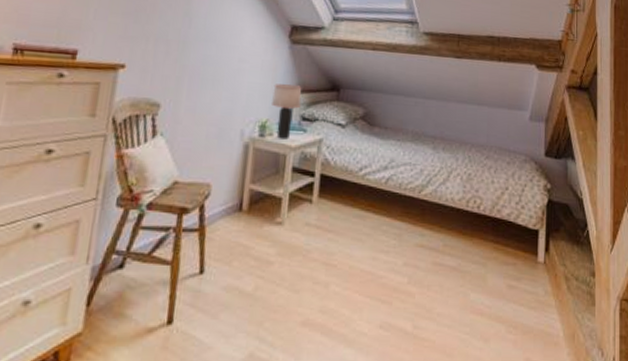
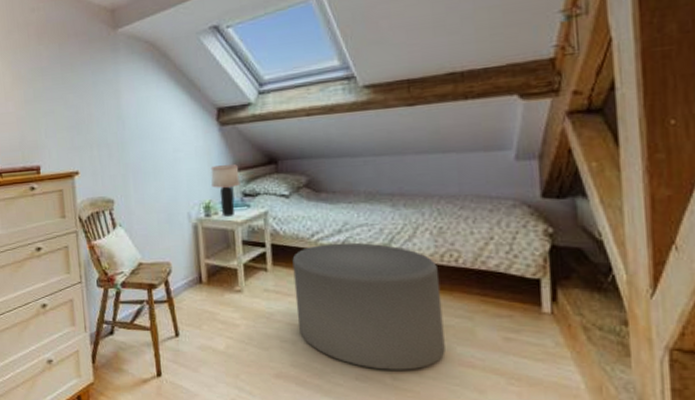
pouf: none [333,179,464,318] -> present [292,242,445,370]

